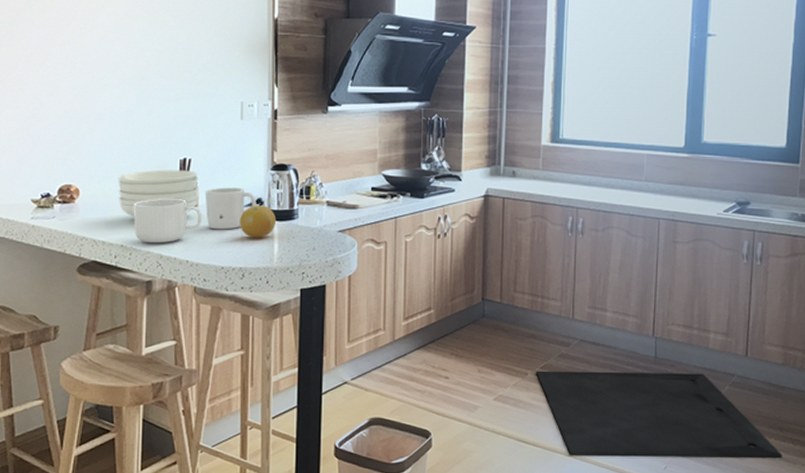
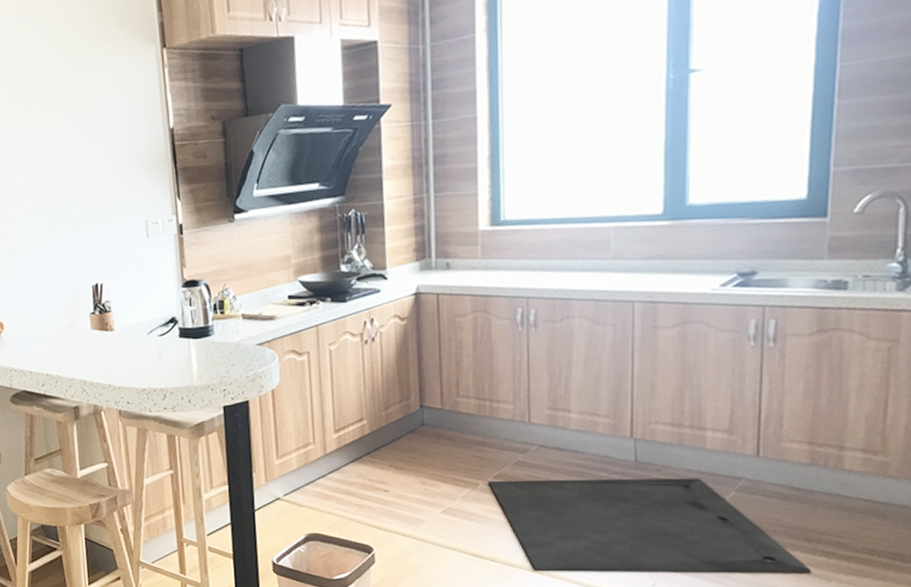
bowl: present [117,170,199,217] -> none [35,295,114,346]
cup: present [133,198,202,244] -> none [53,324,119,371]
mug: present [205,187,257,230] -> none [119,308,171,353]
fruit: present [240,205,277,238] -> none [156,324,193,358]

